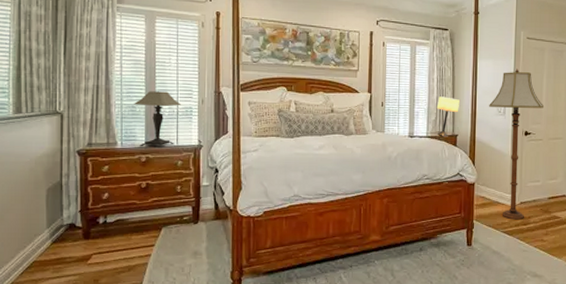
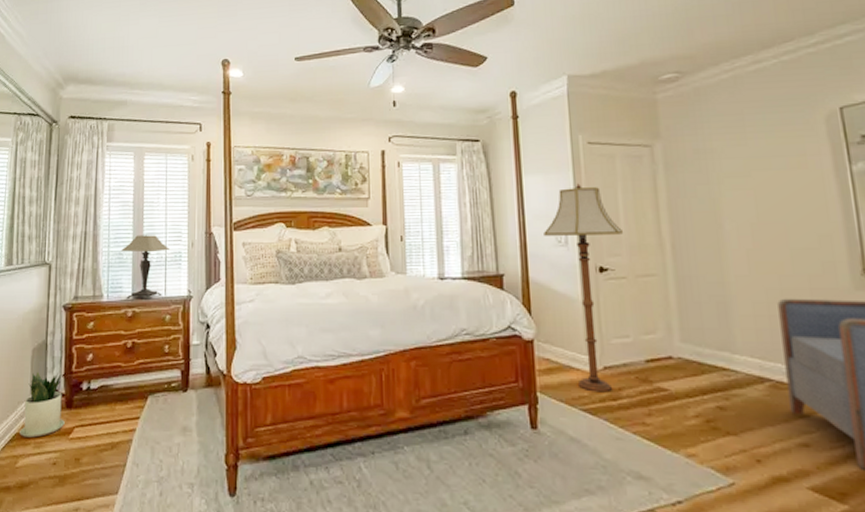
planter: none [38,208,83,264] -> present [20,371,65,438]
table lamp: present [436,96,459,137] -> none [472,225,503,278]

